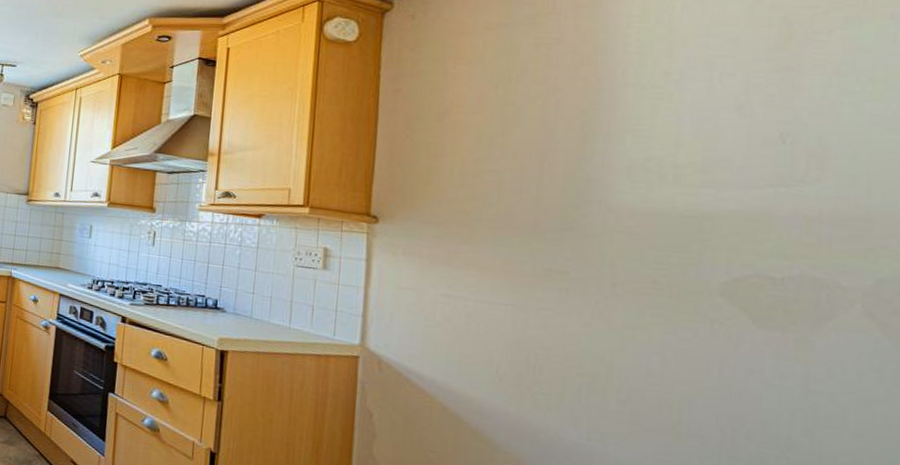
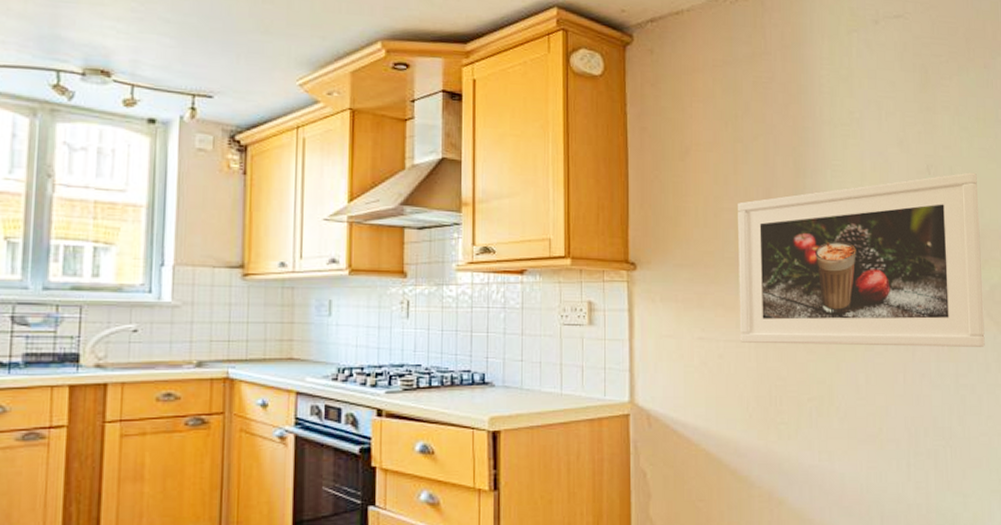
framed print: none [495,143,865,351] -> present [738,172,985,347]

